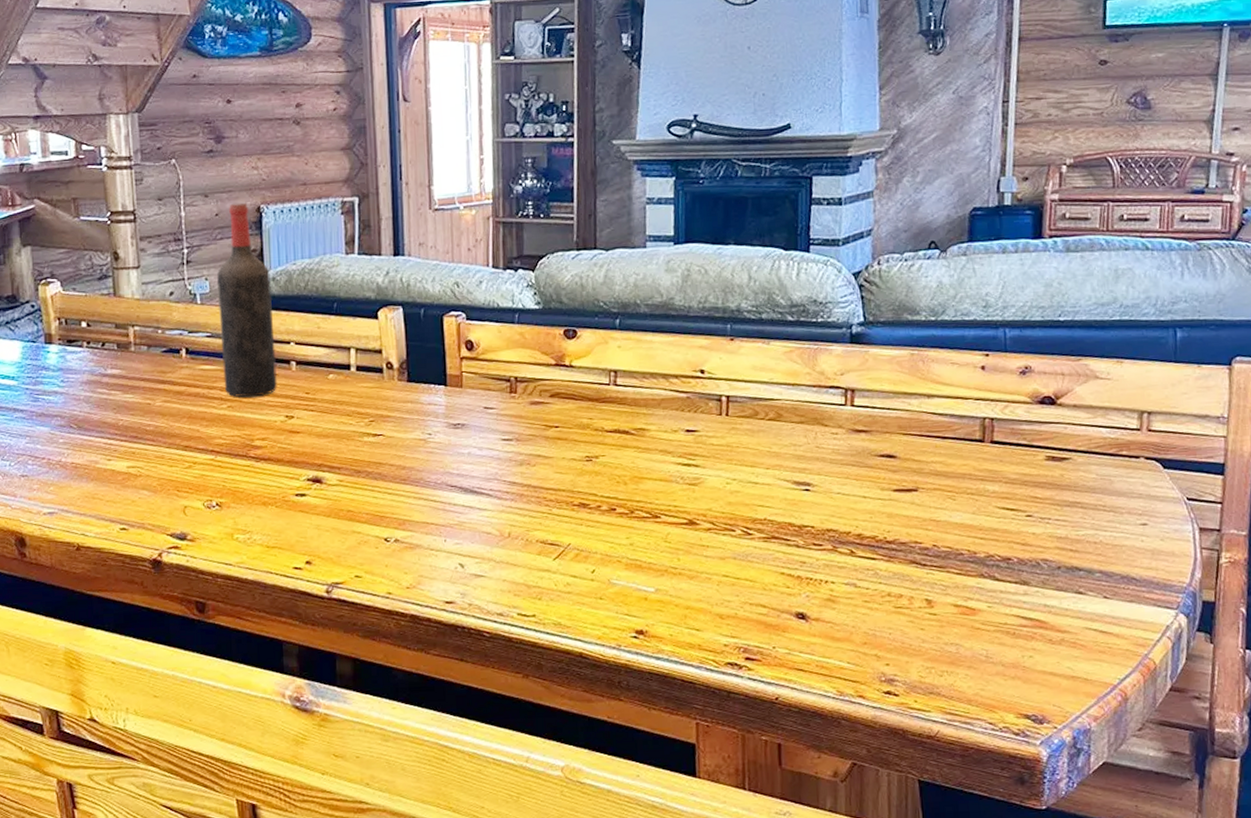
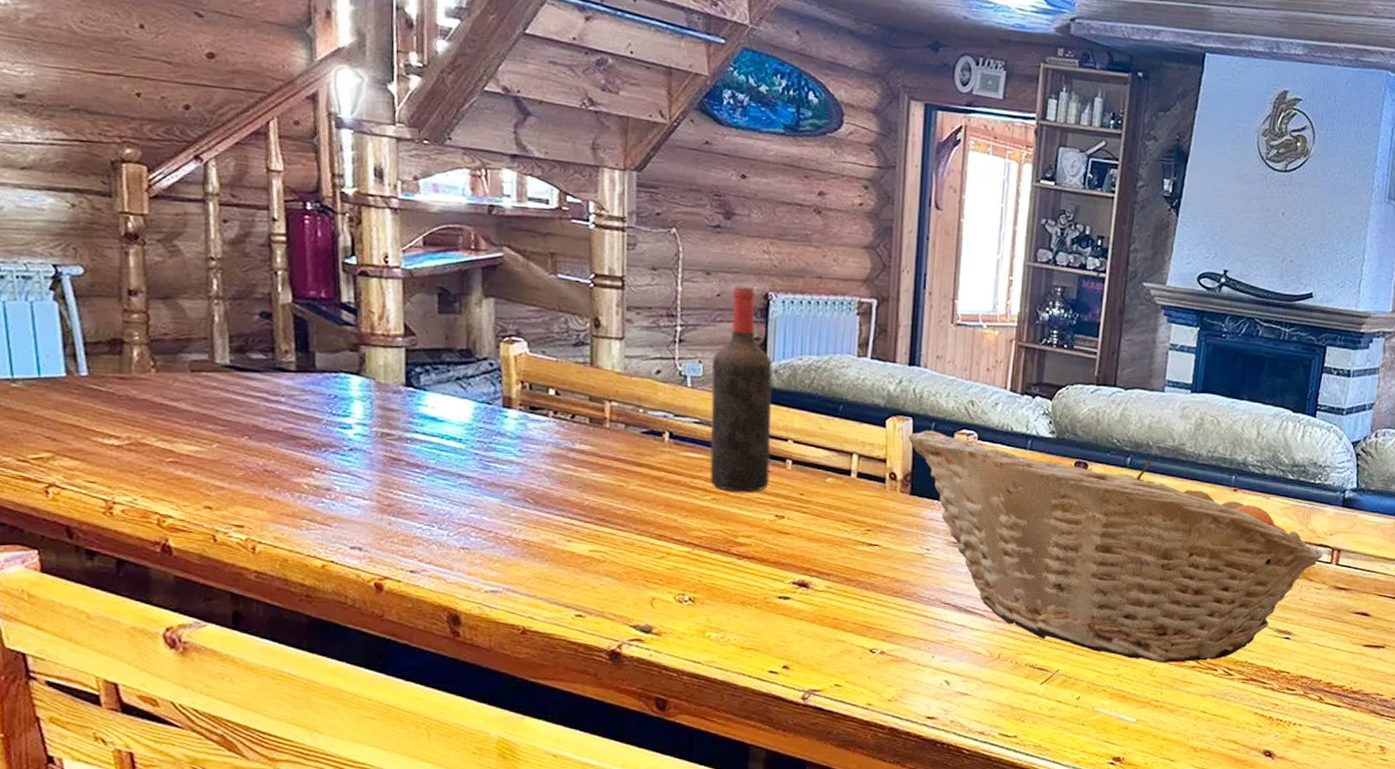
fruit basket: none [400,316,836,528] -> present [908,430,1323,664]

